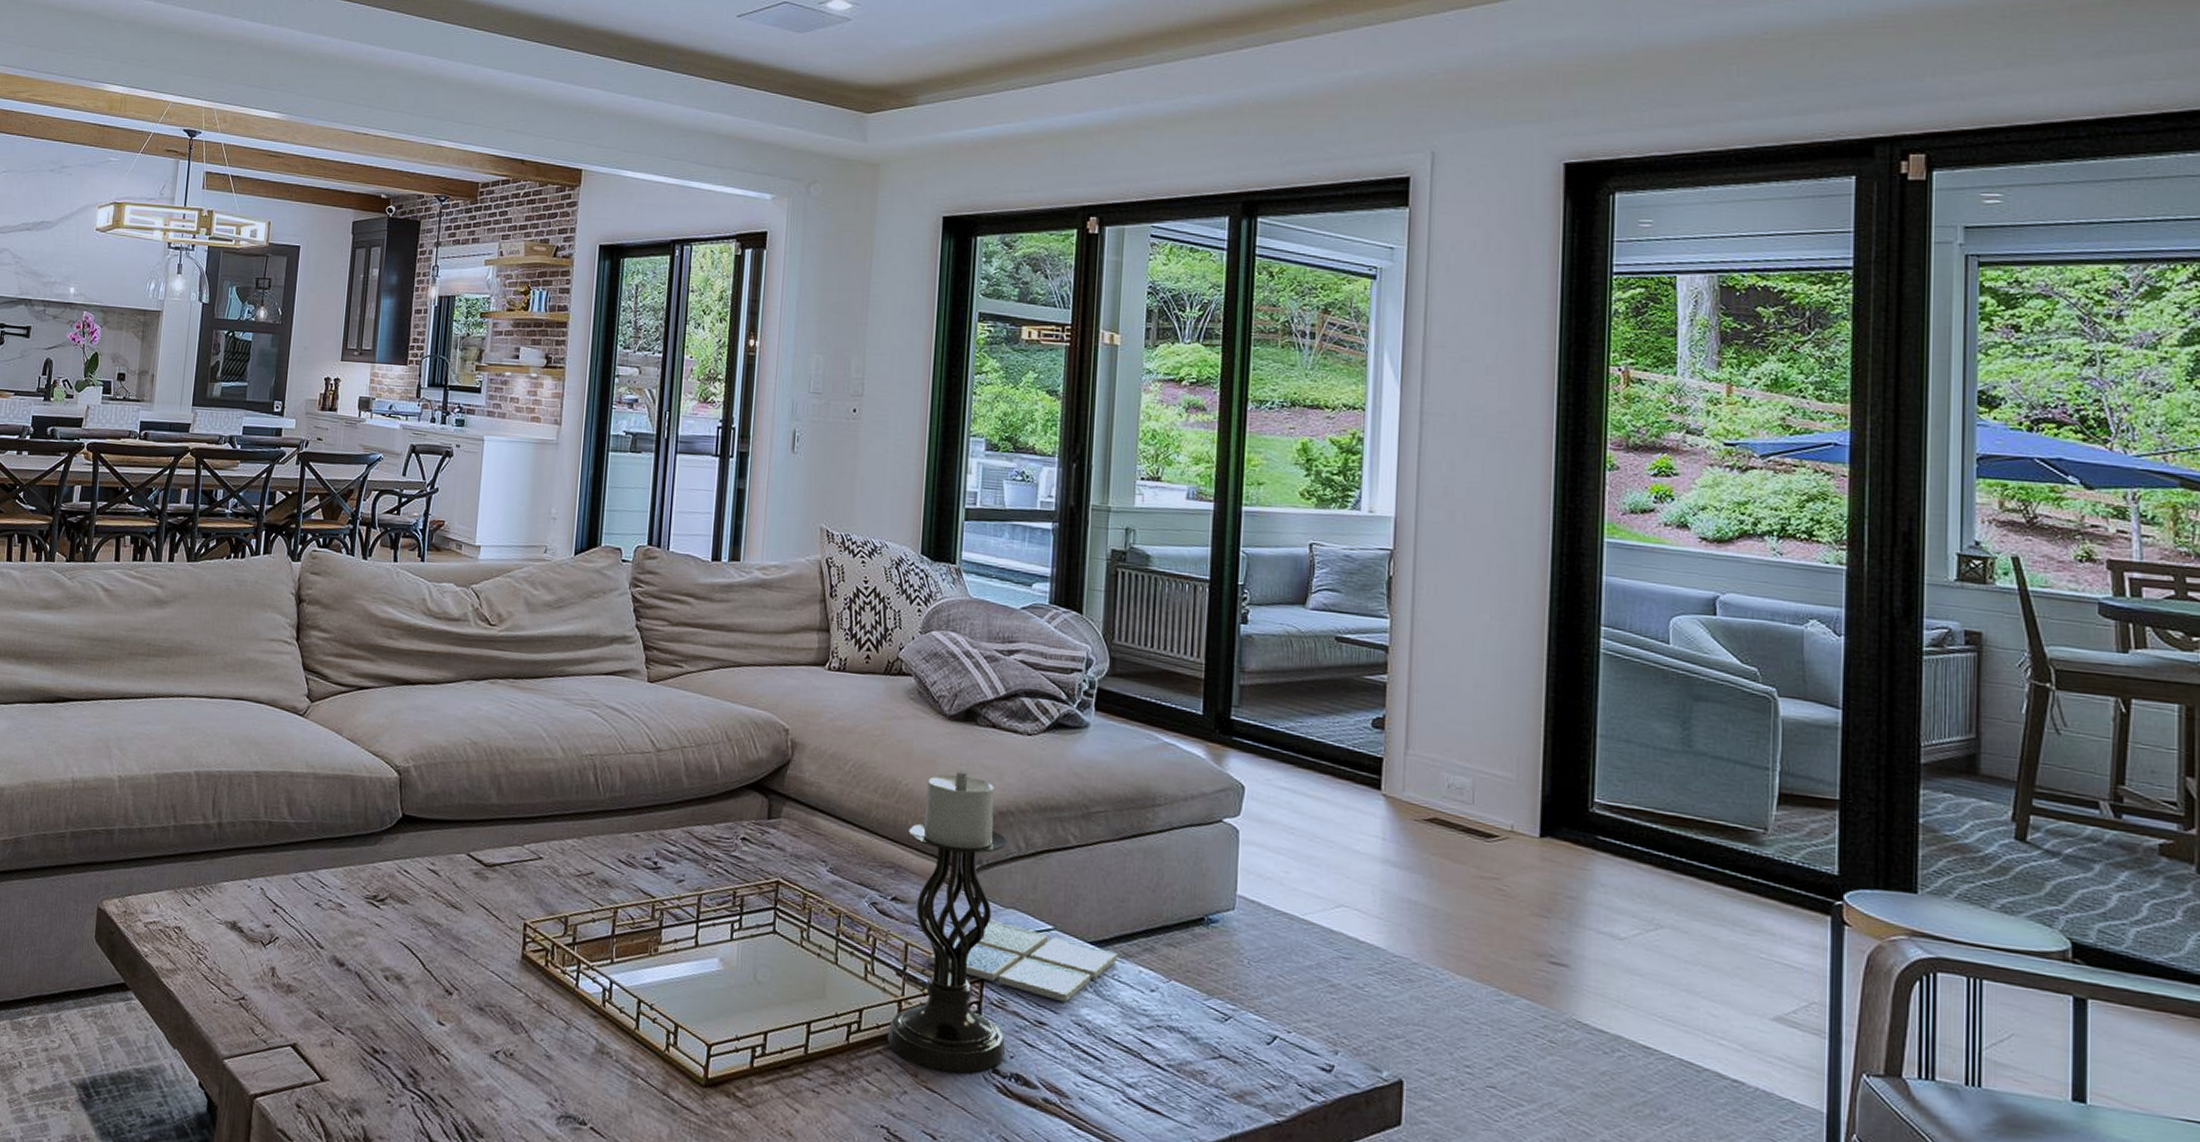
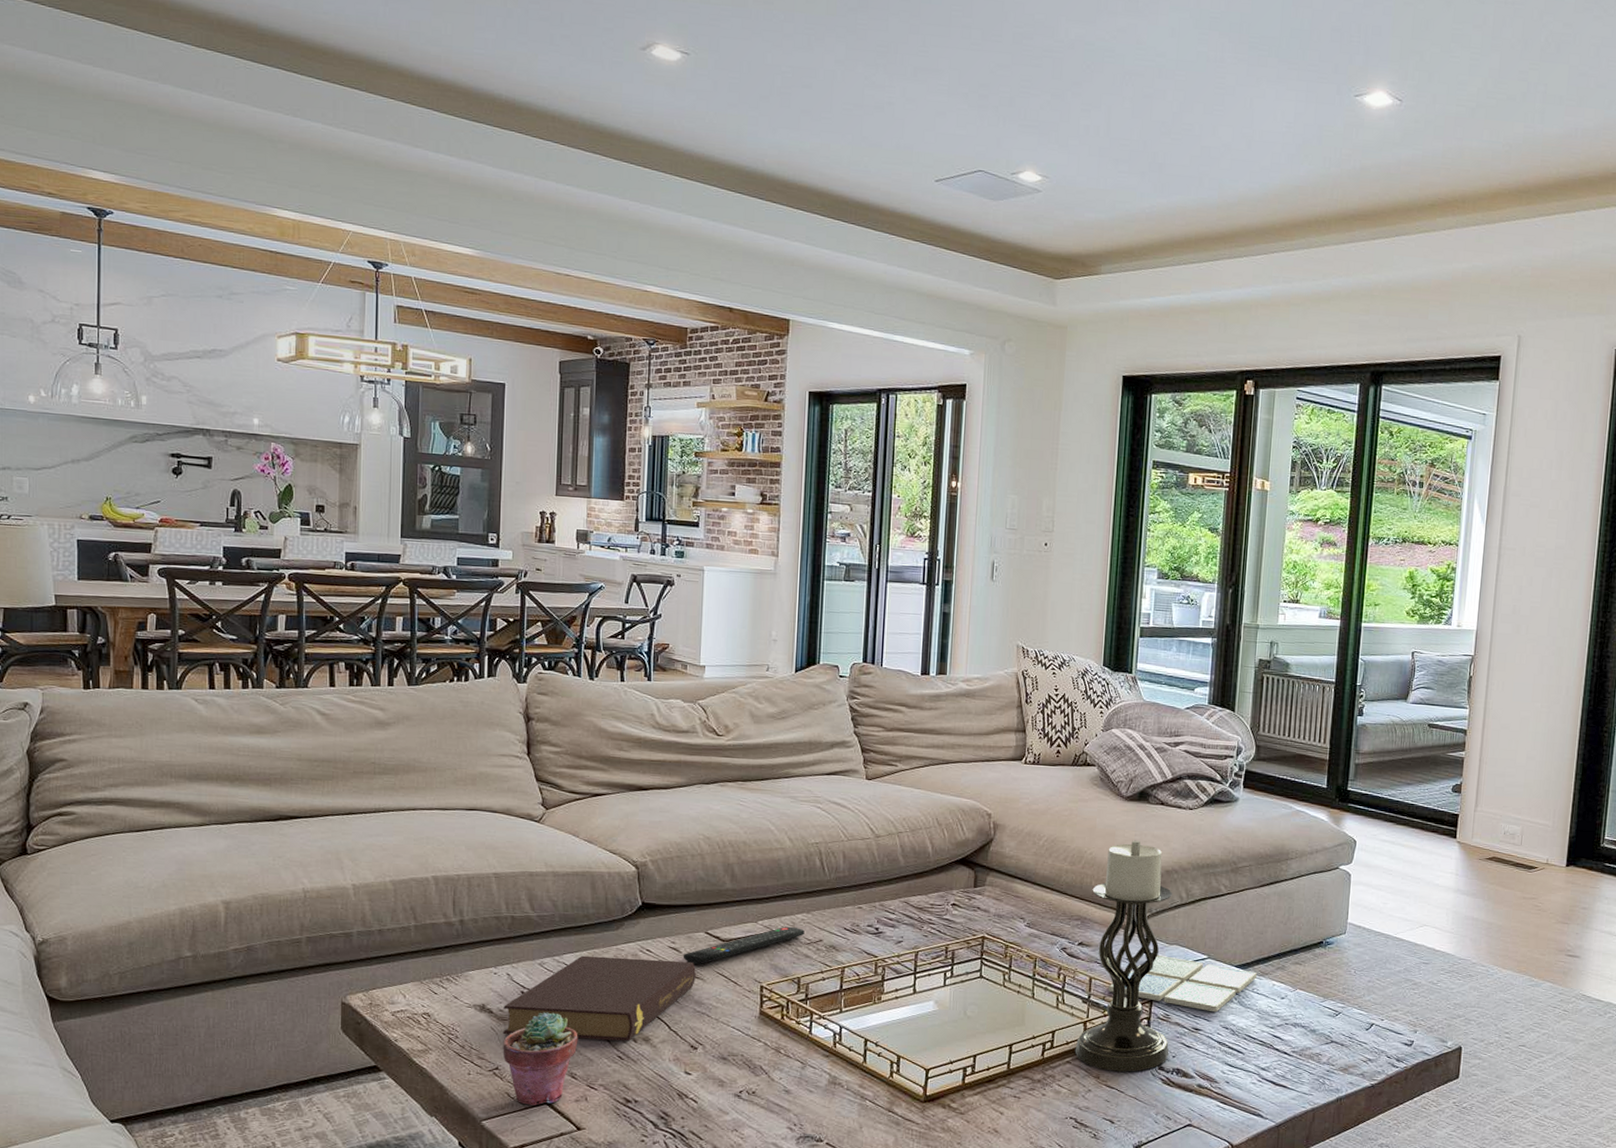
potted succulent: none [250,935,328,1046] -> present [502,1012,578,1105]
book: none [252,872,455,979] -> present [503,955,696,1041]
remote control: none [442,852,575,893] -> present [683,926,805,965]

